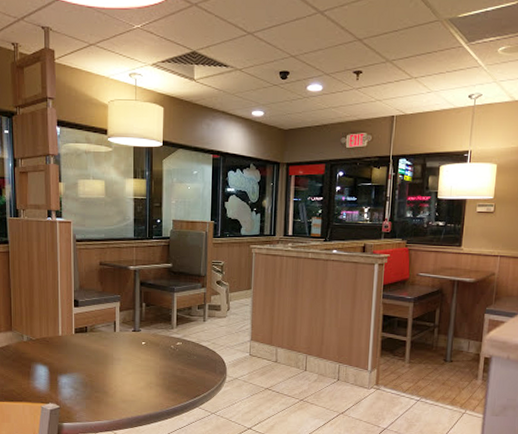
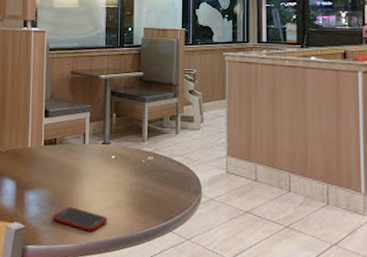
cell phone: none [86,388,139,409] -> present [52,206,108,231]

